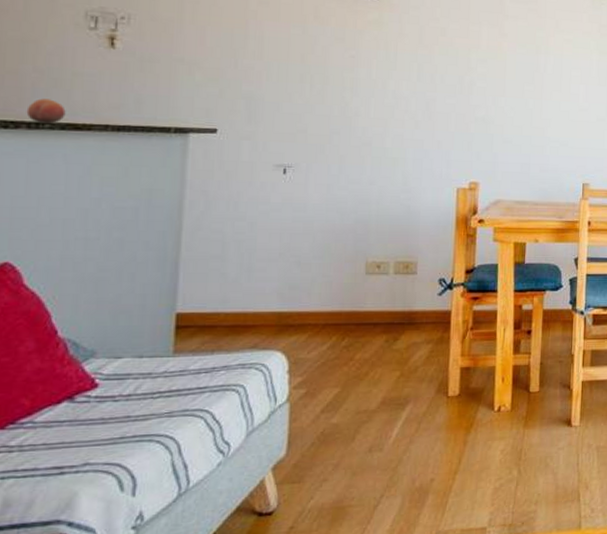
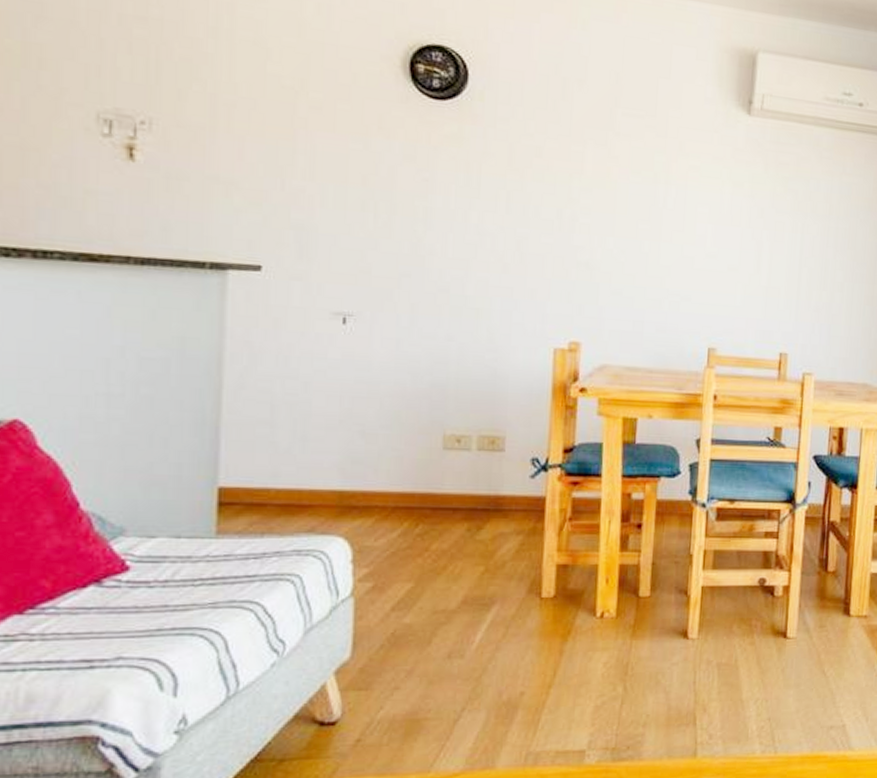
fruit: present [26,98,66,125] -> none [30,221,78,254]

